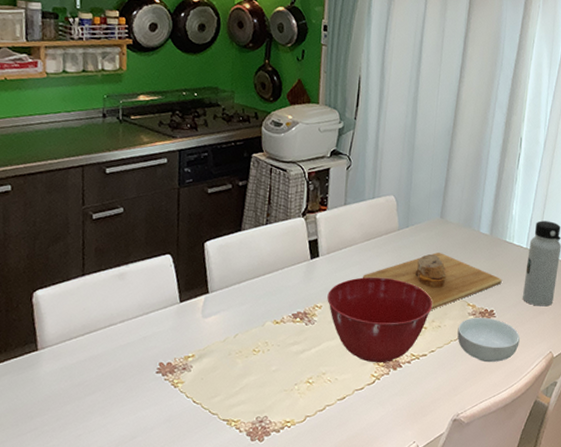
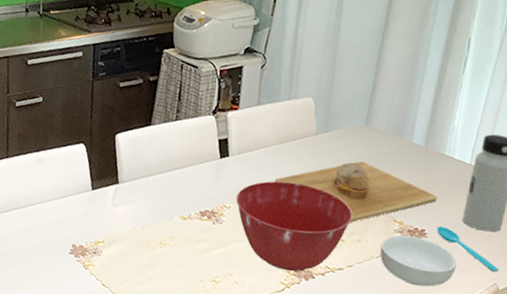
spoon: none [502,305,553,341] -> present [436,225,500,272]

